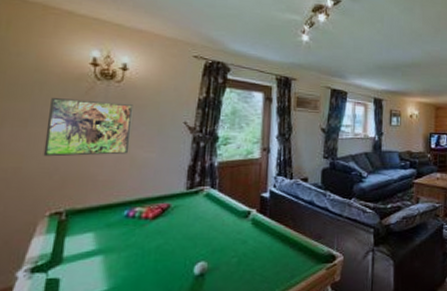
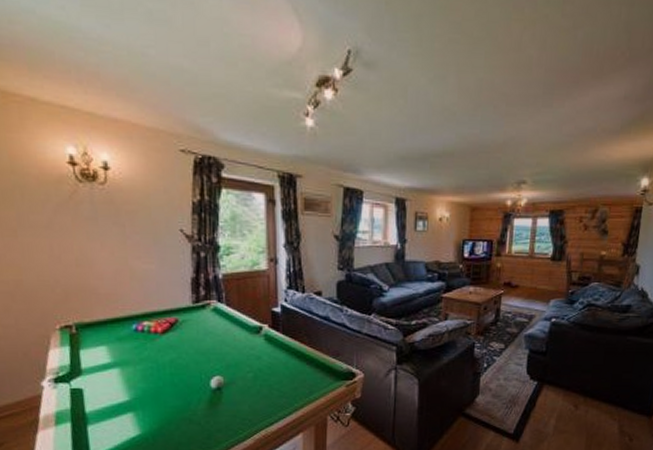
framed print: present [43,98,134,157] -> none [35,204,127,269]

